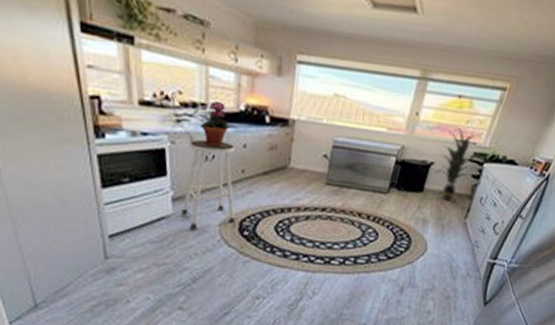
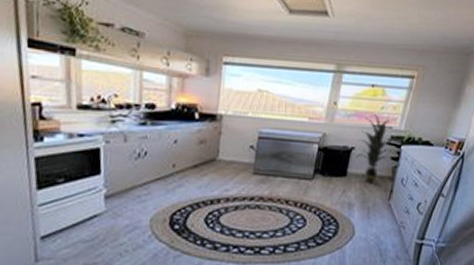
stool: present [181,139,235,230] -> none [113,137,166,227]
potted plant: present [201,102,229,148] -> none [134,102,161,144]

